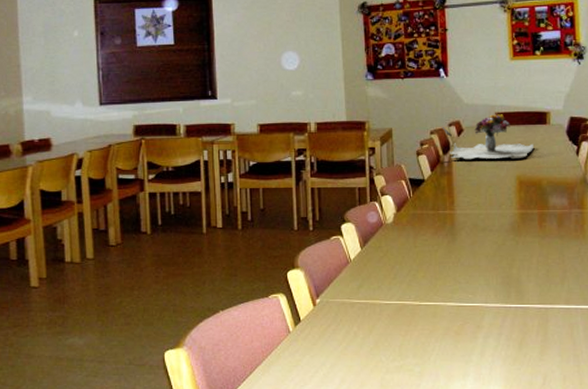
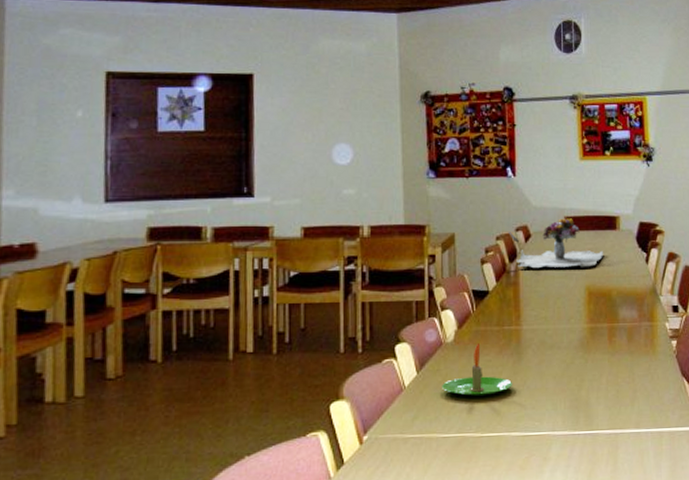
candle: none [383,225,448,271] -> present [442,343,513,397]

